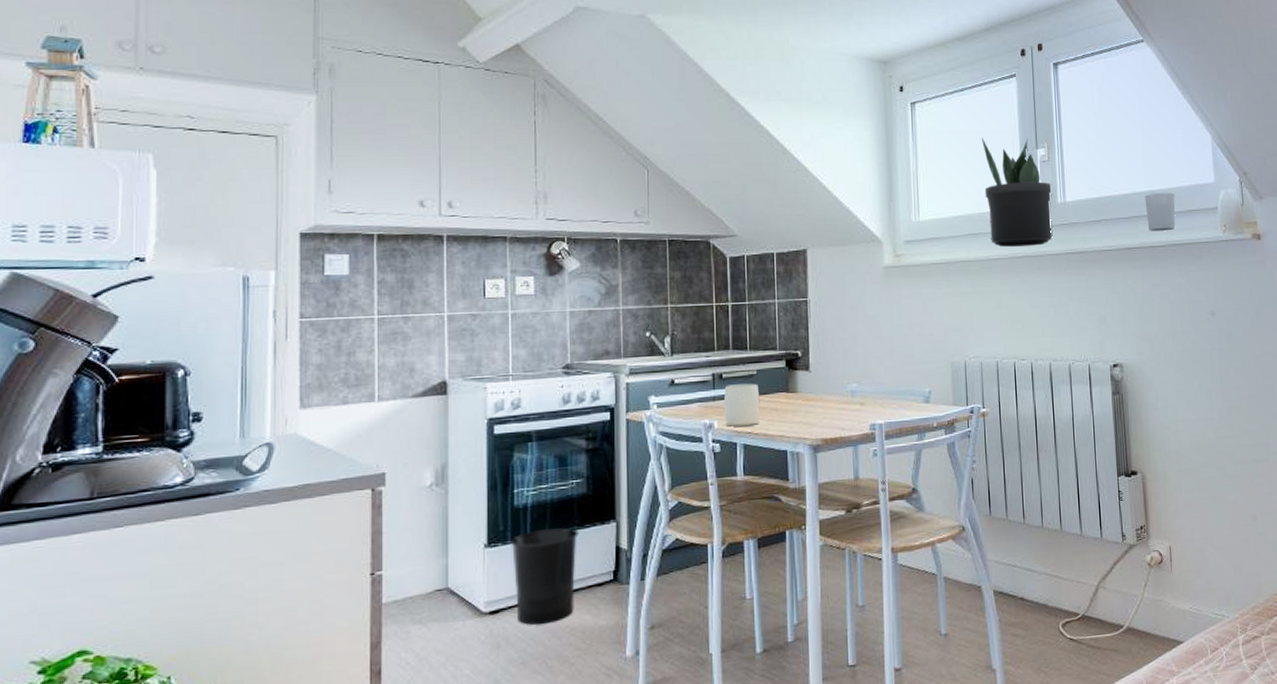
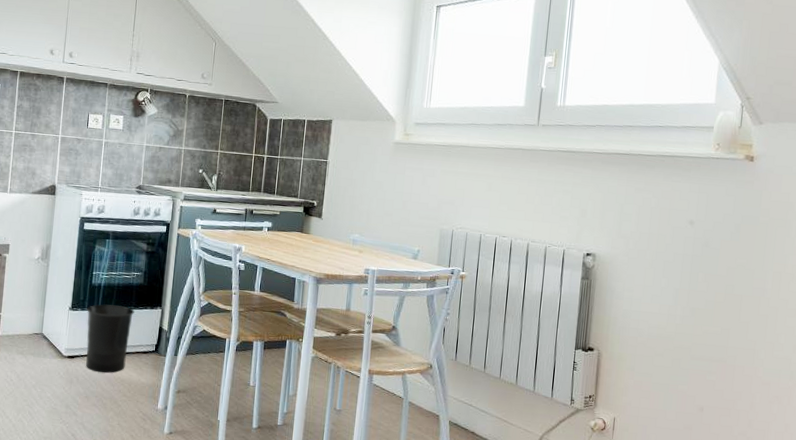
mug: present [723,383,761,427] -> none [251,219,280,254]
planter: present [981,138,1053,248] -> none [490,42,555,141]
candle holder: present [1144,192,1175,231] -> none [640,107,672,143]

